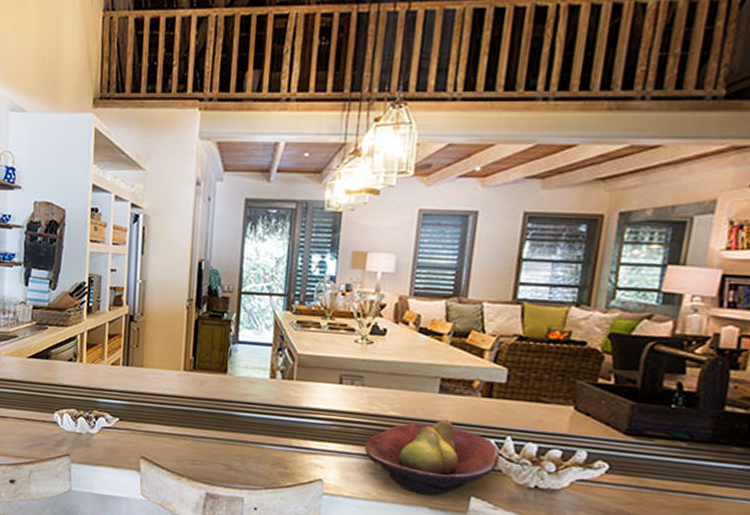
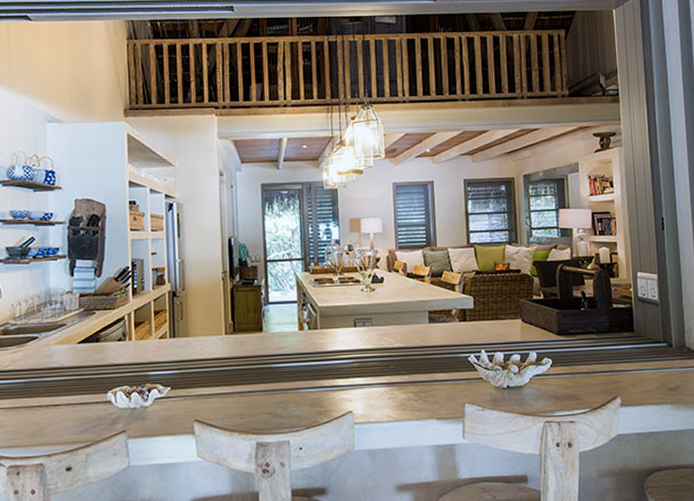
fruit bowl: present [364,419,500,496] -> none [380,344,480,409]

